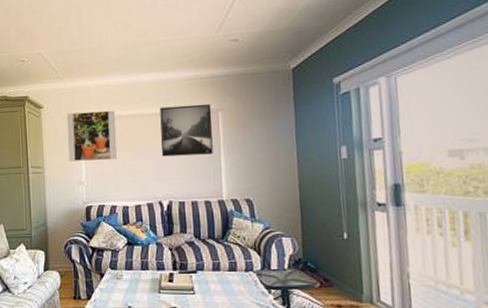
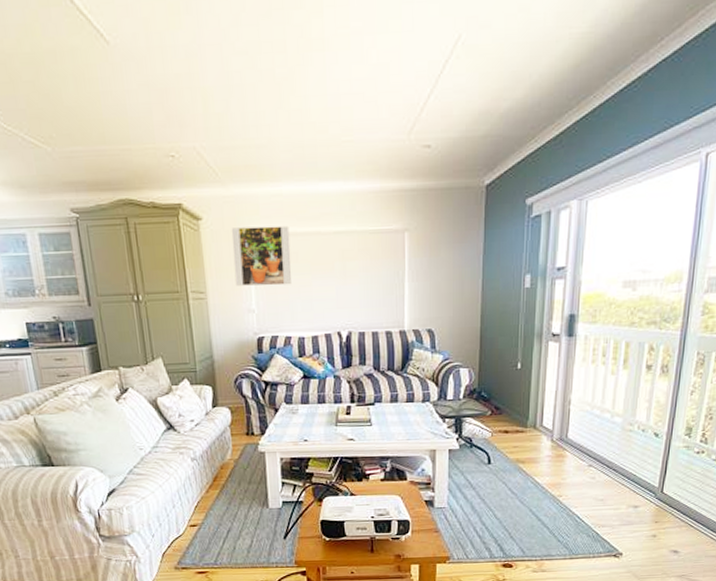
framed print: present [160,104,213,157] -> none [340,222,398,283]

